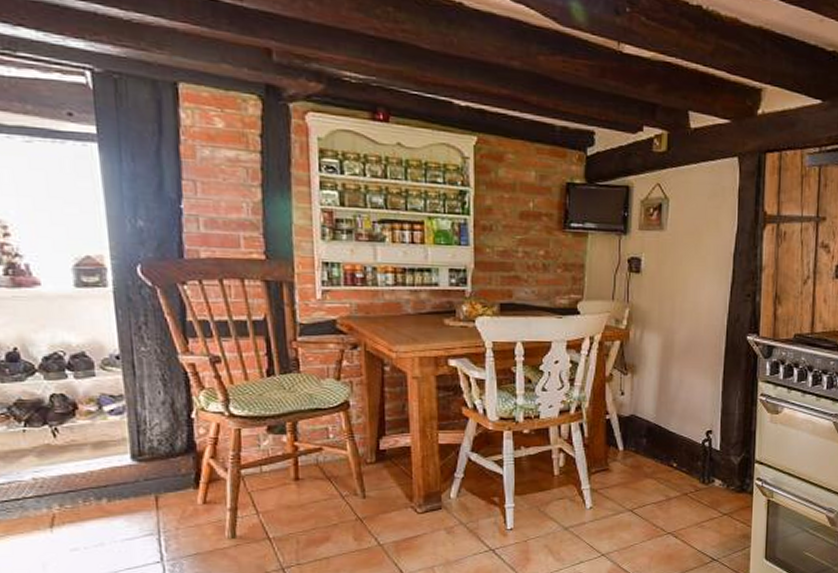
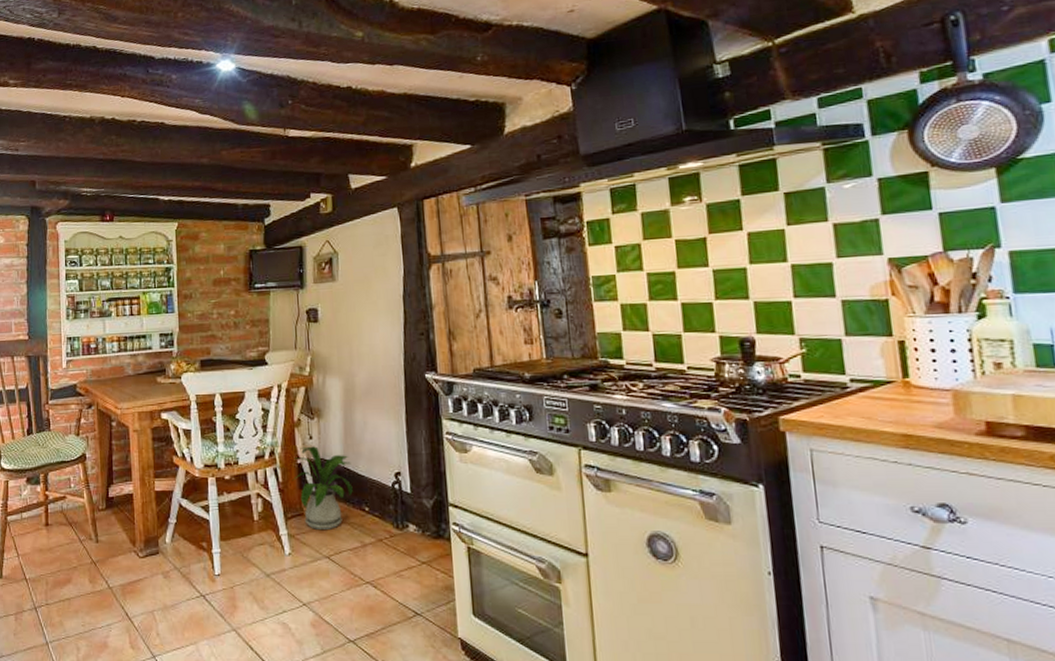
house plant: none [599,402,663,484] -> present [292,446,353,530]

